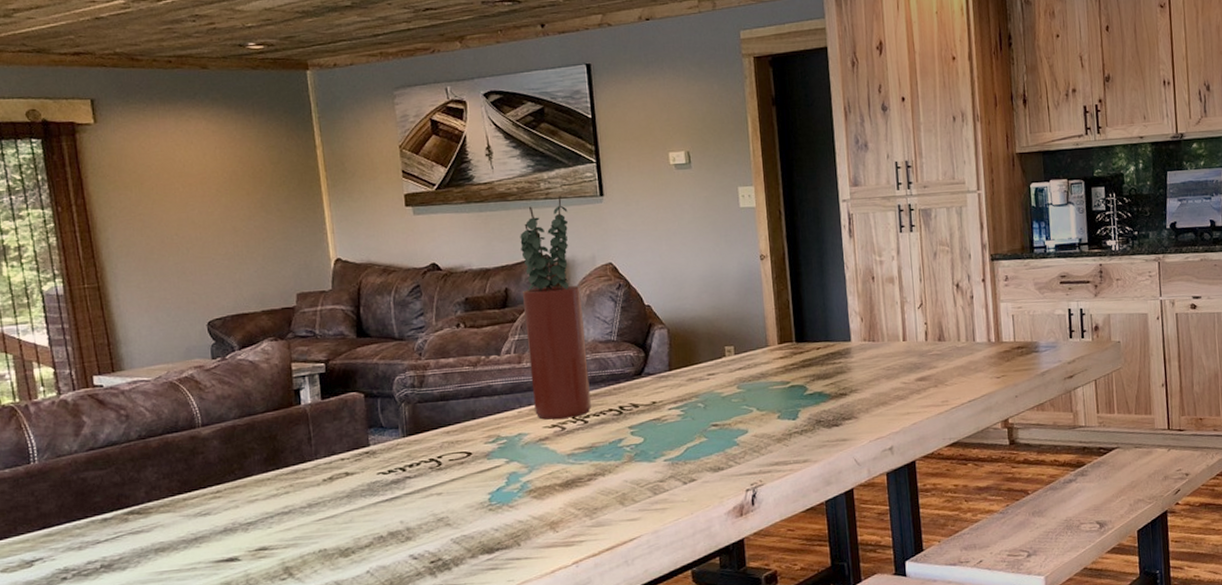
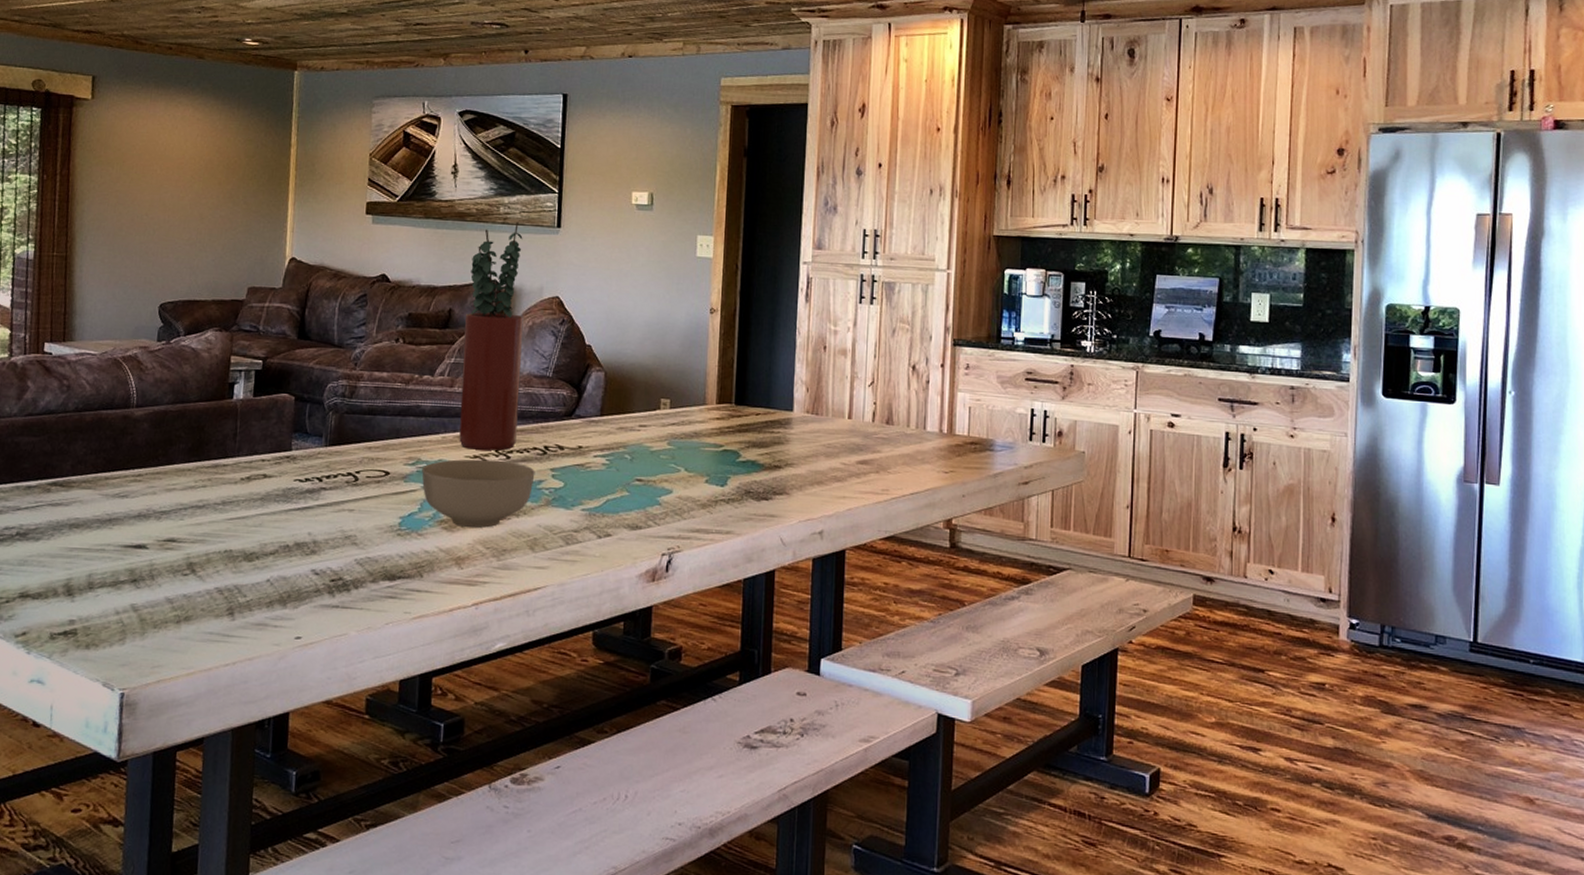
bowl: none [503,426,615,493] -> present [422,459,535,528]

